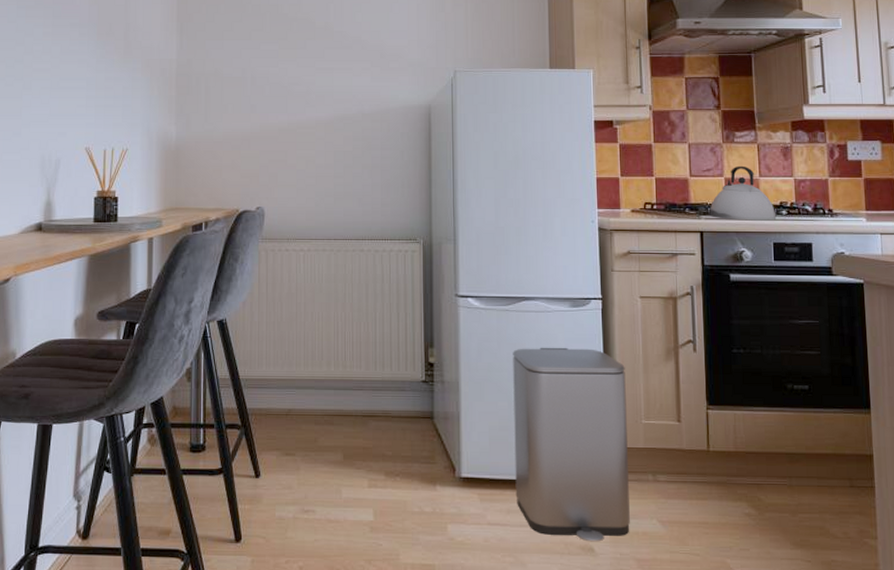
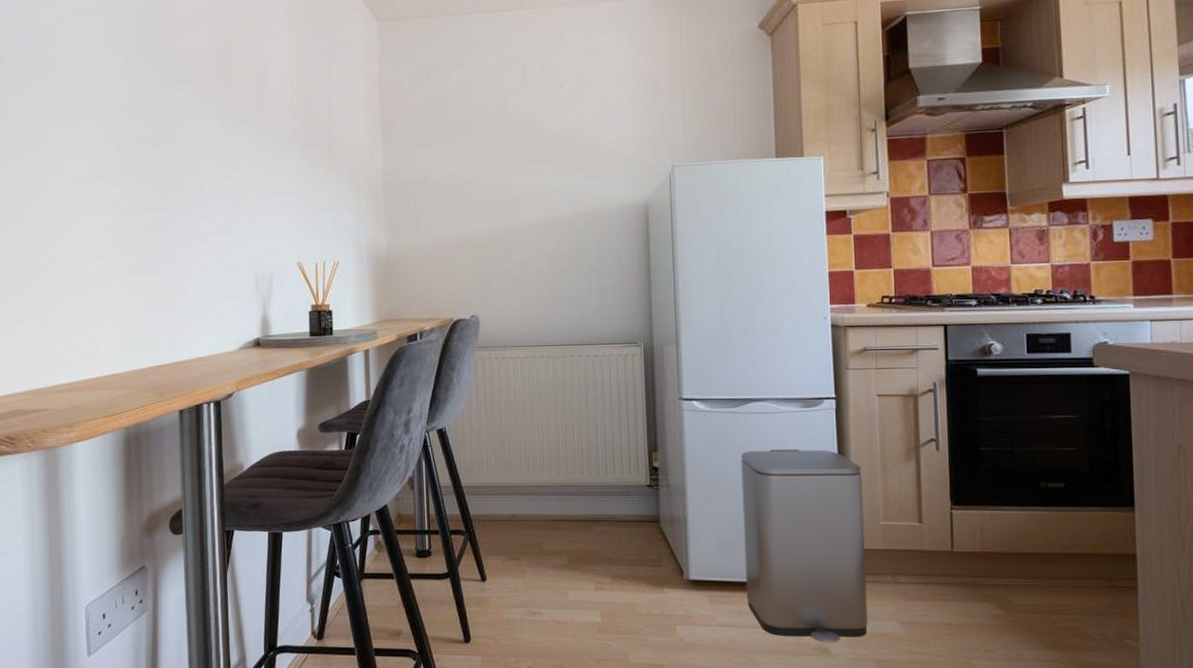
kettle: present [709,165,777,221] -> none [954,252,1030,312]

